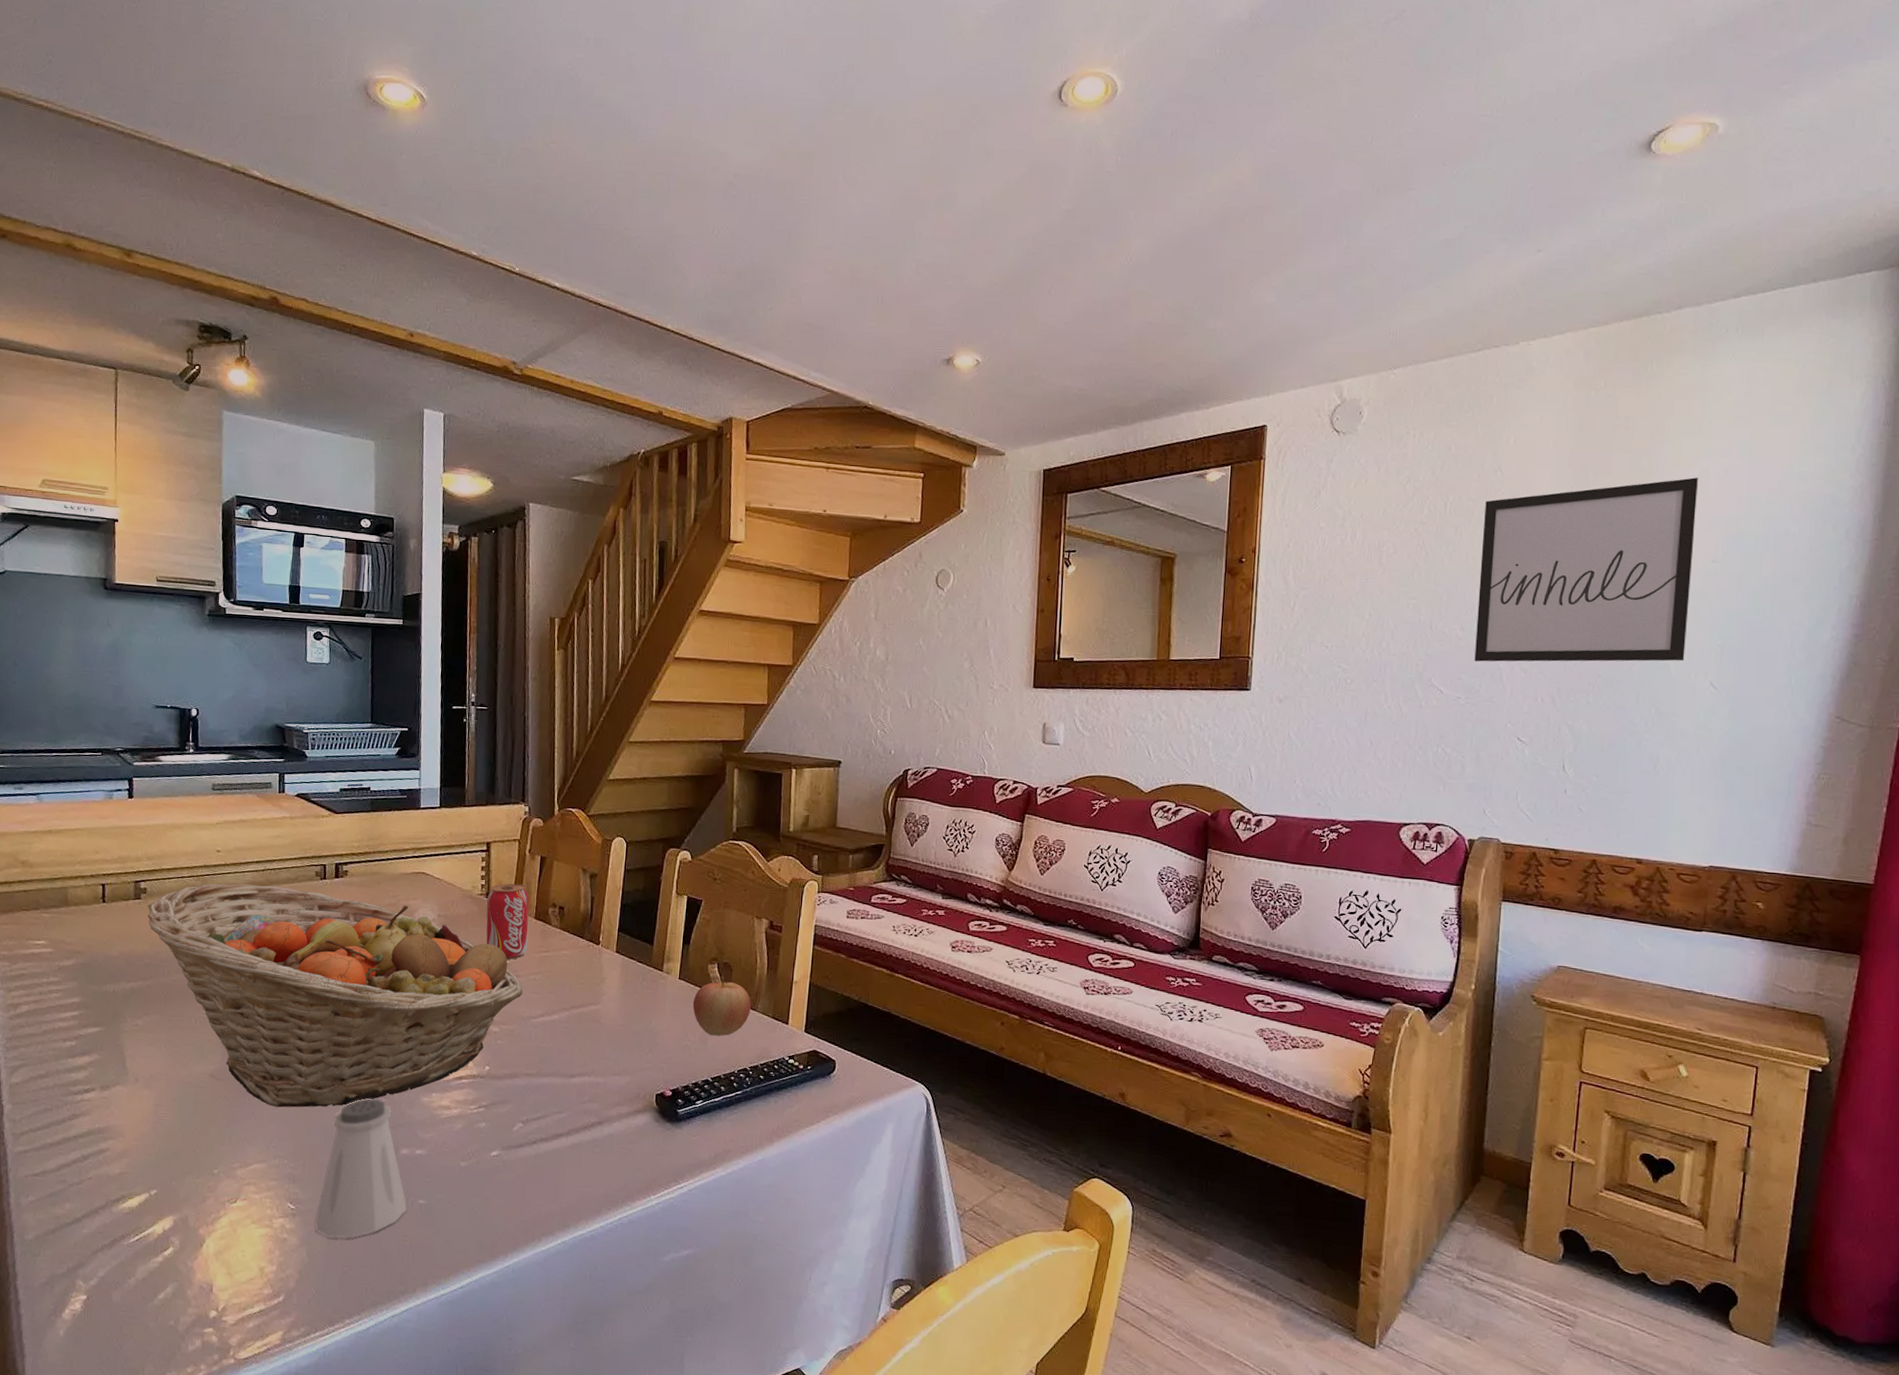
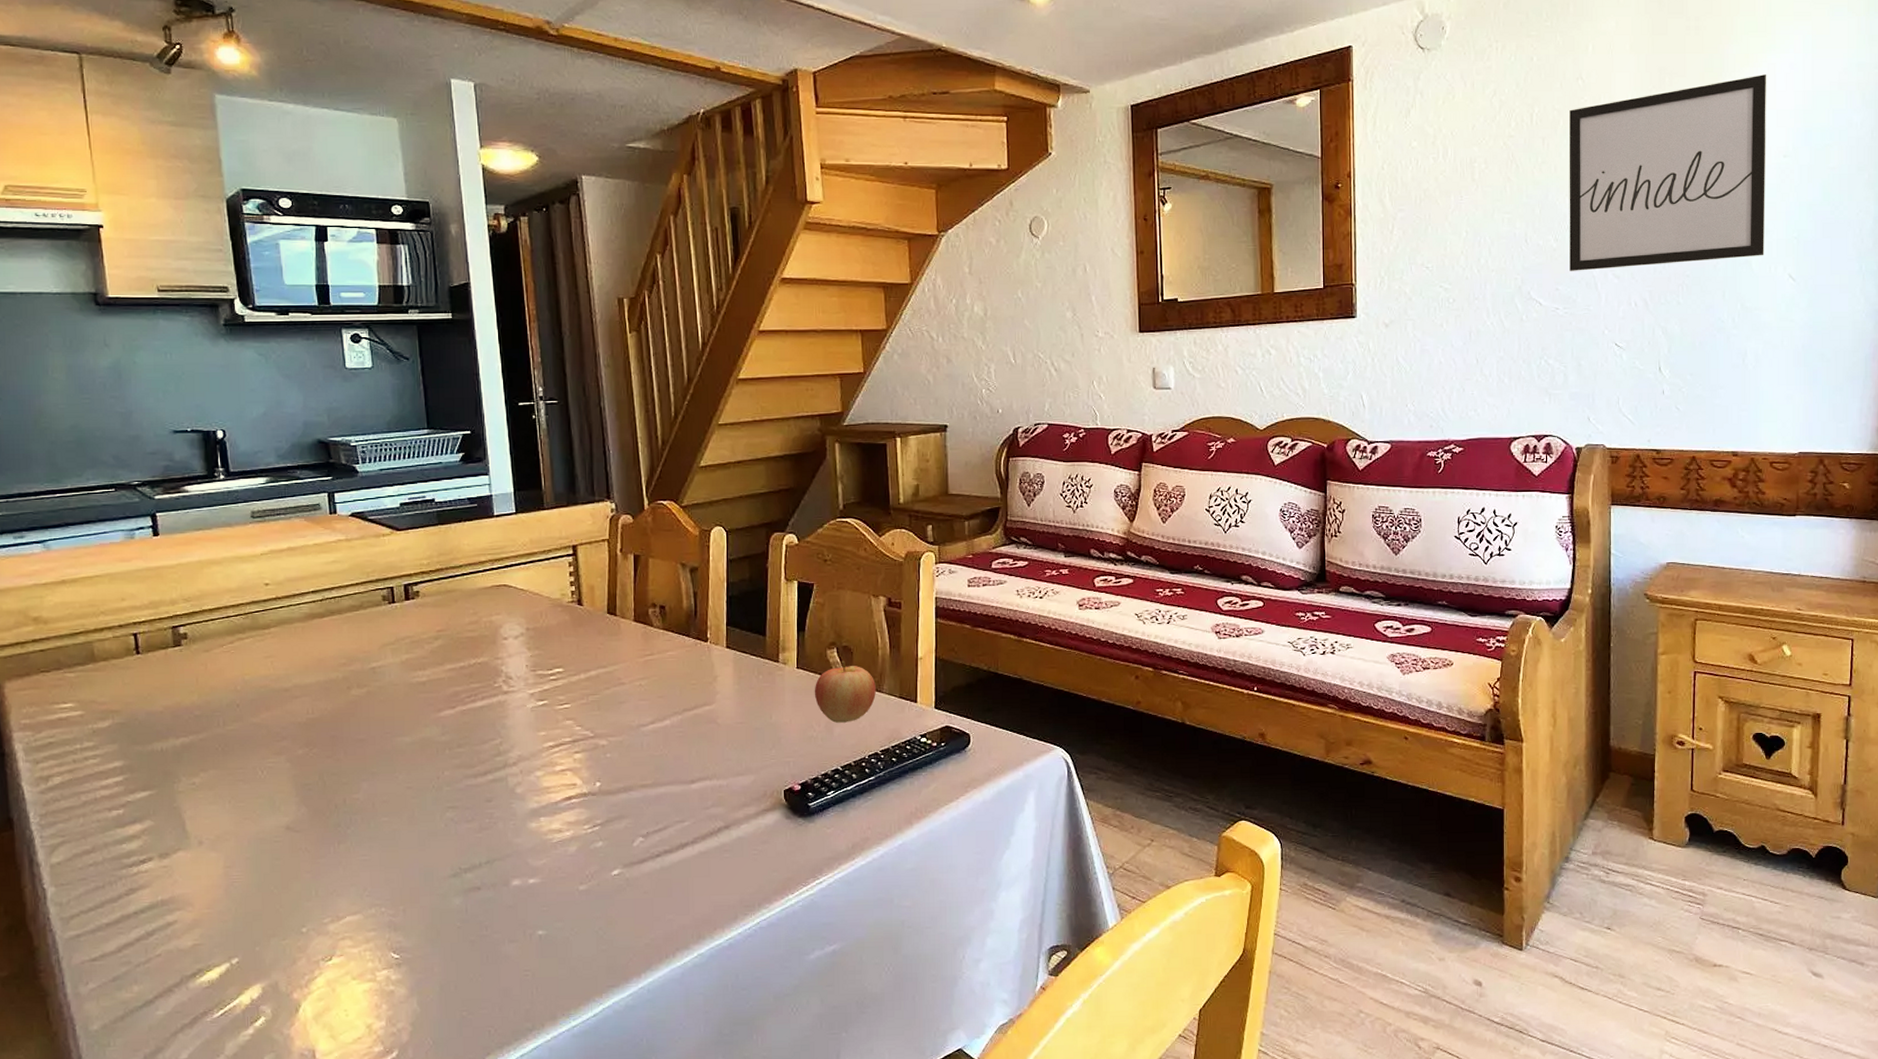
fruit basket: present [147,883,523,1108] -> none [190,616,629,853]
saltshaker: present [314,1098,407,1239] -> none [423,830,525,983]
beverage can: present [486,883,530,960] -> none [579,586,630,668]

